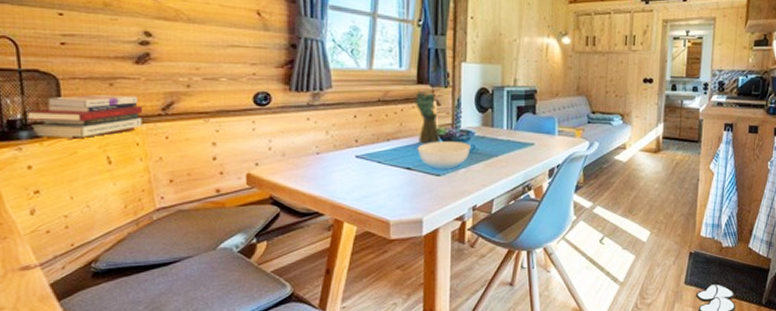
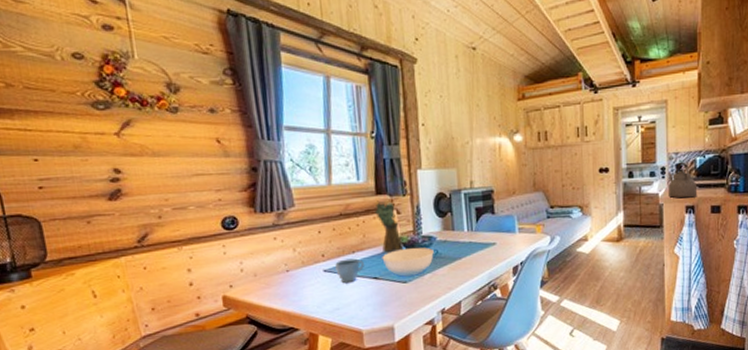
books: present [26,94,143,139] -> none [14,231,121,278]
cup: none [368,146,398,170] -> present [335,258,364,283]
kettle: none [709,79,738,116] -> present [667,161,698,199]

